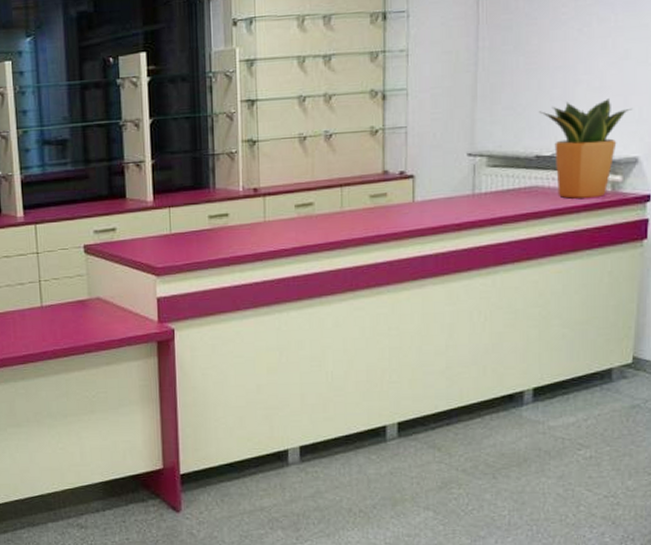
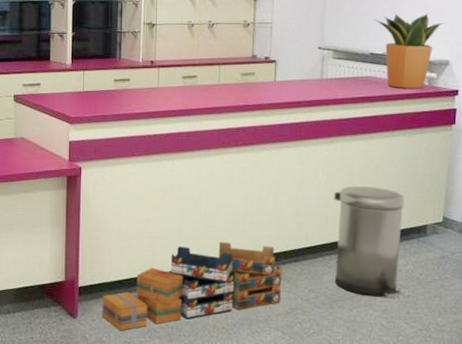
cardboard boxes: none [210,407,431,523] -> present [102,242,282,331]
pedal bin: none [493,325,586,461] -> present [334,185,405,298]

